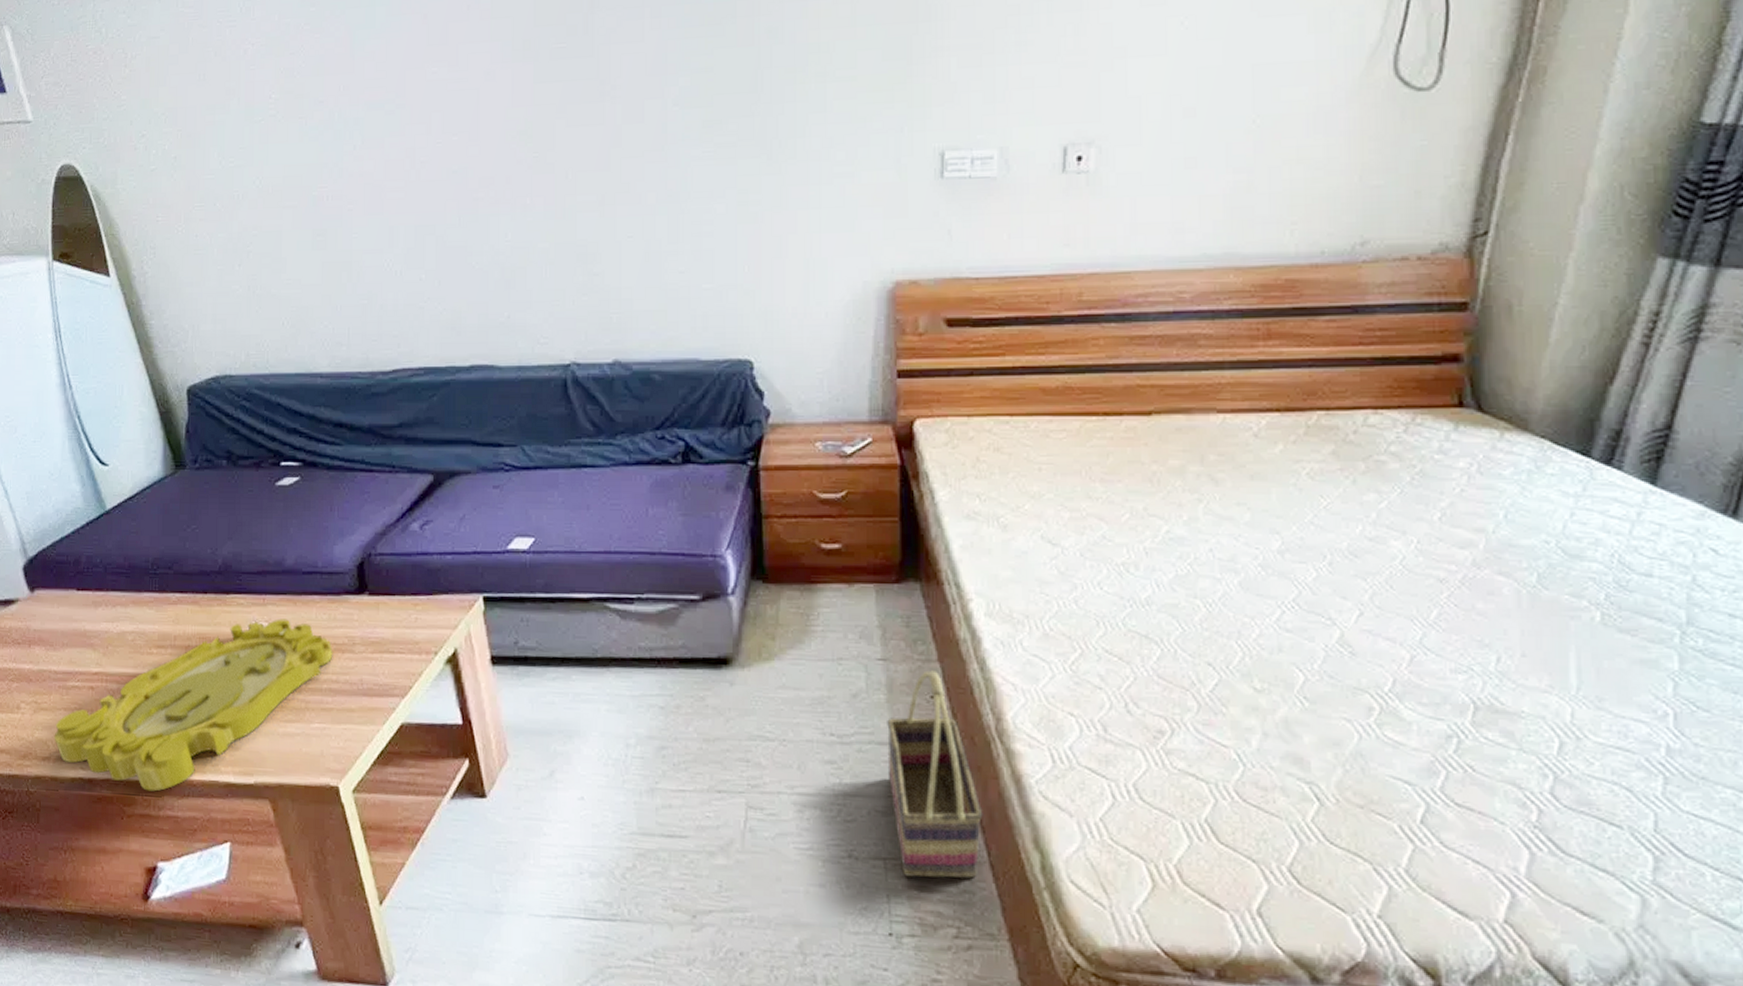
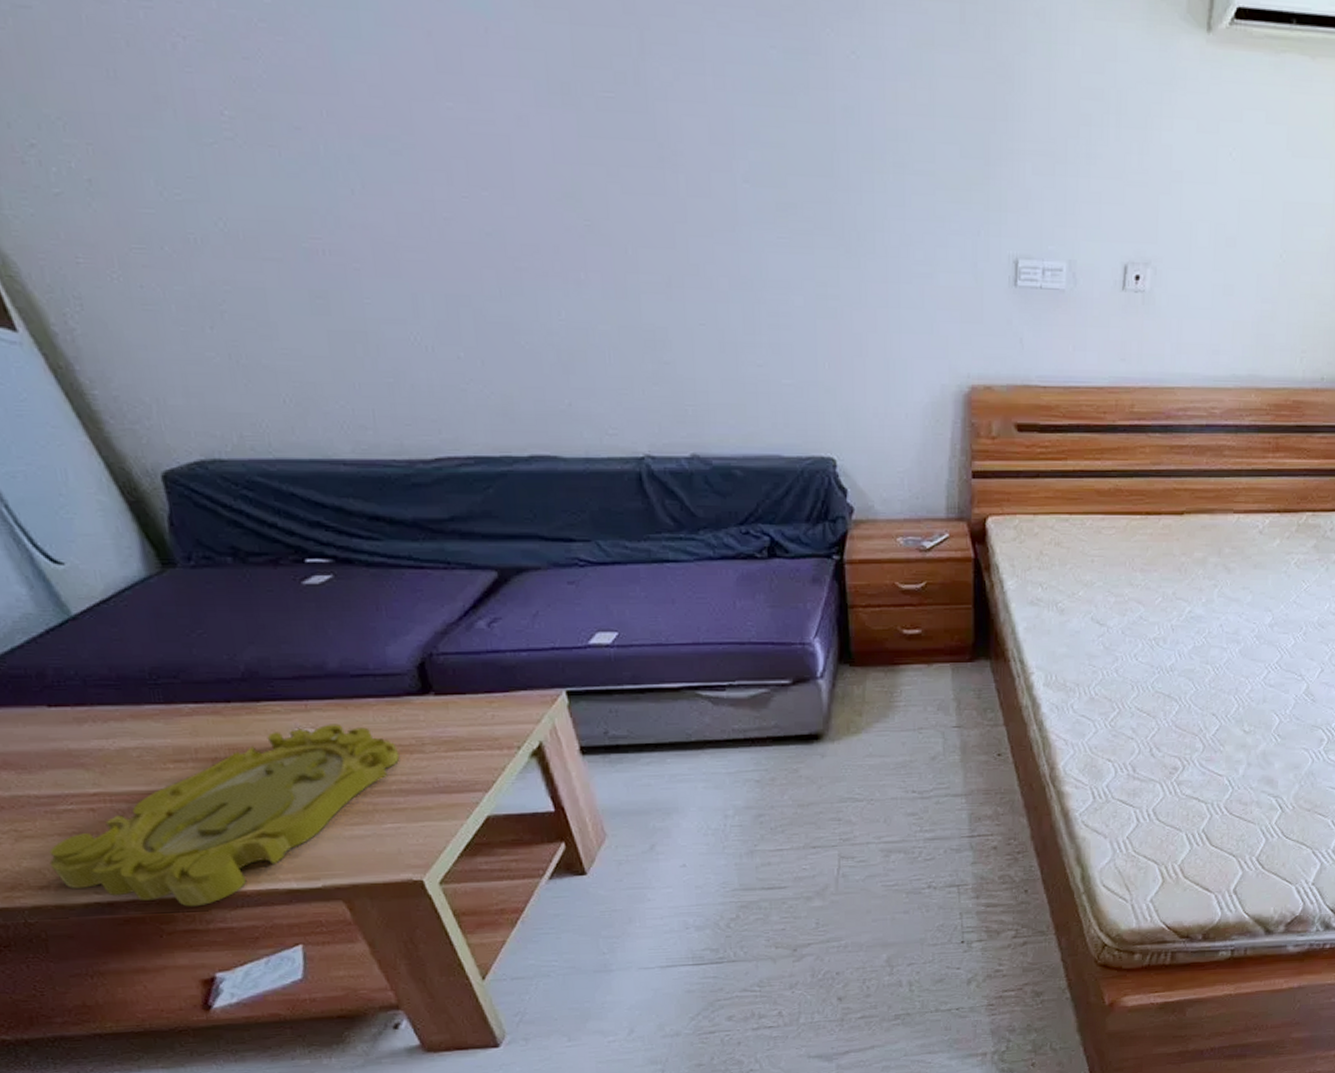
basket: present [887,670,983,879] -> none [961,733,1038,897]

